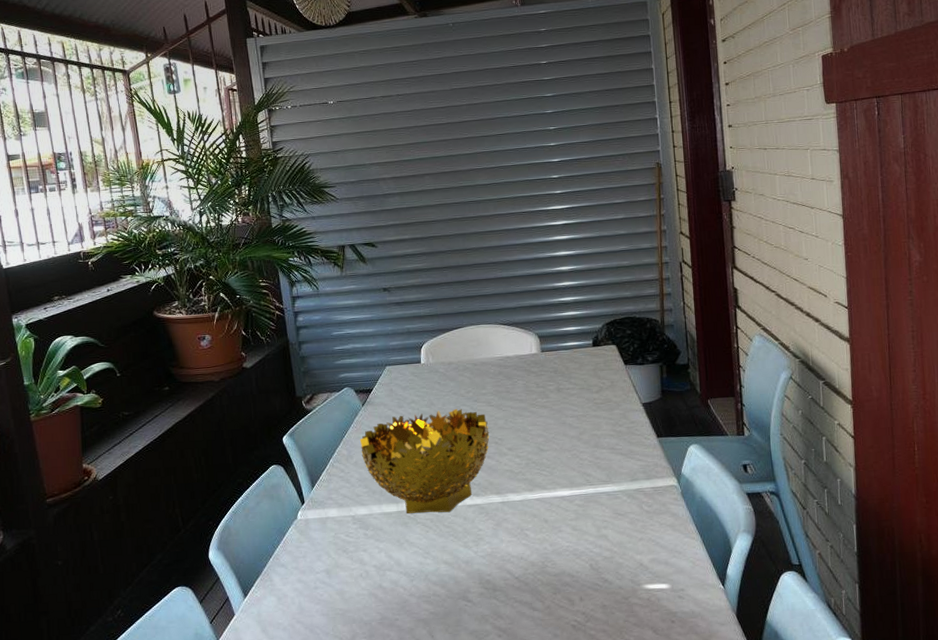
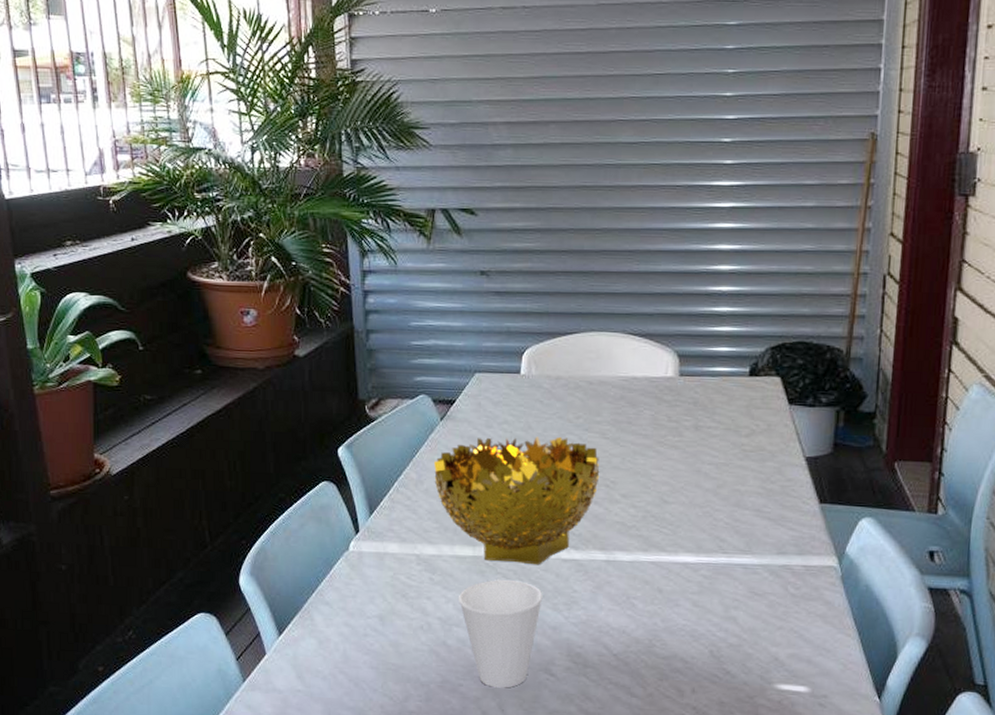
cup: none [389,527,456,618] -> present [459,580,543,688]

